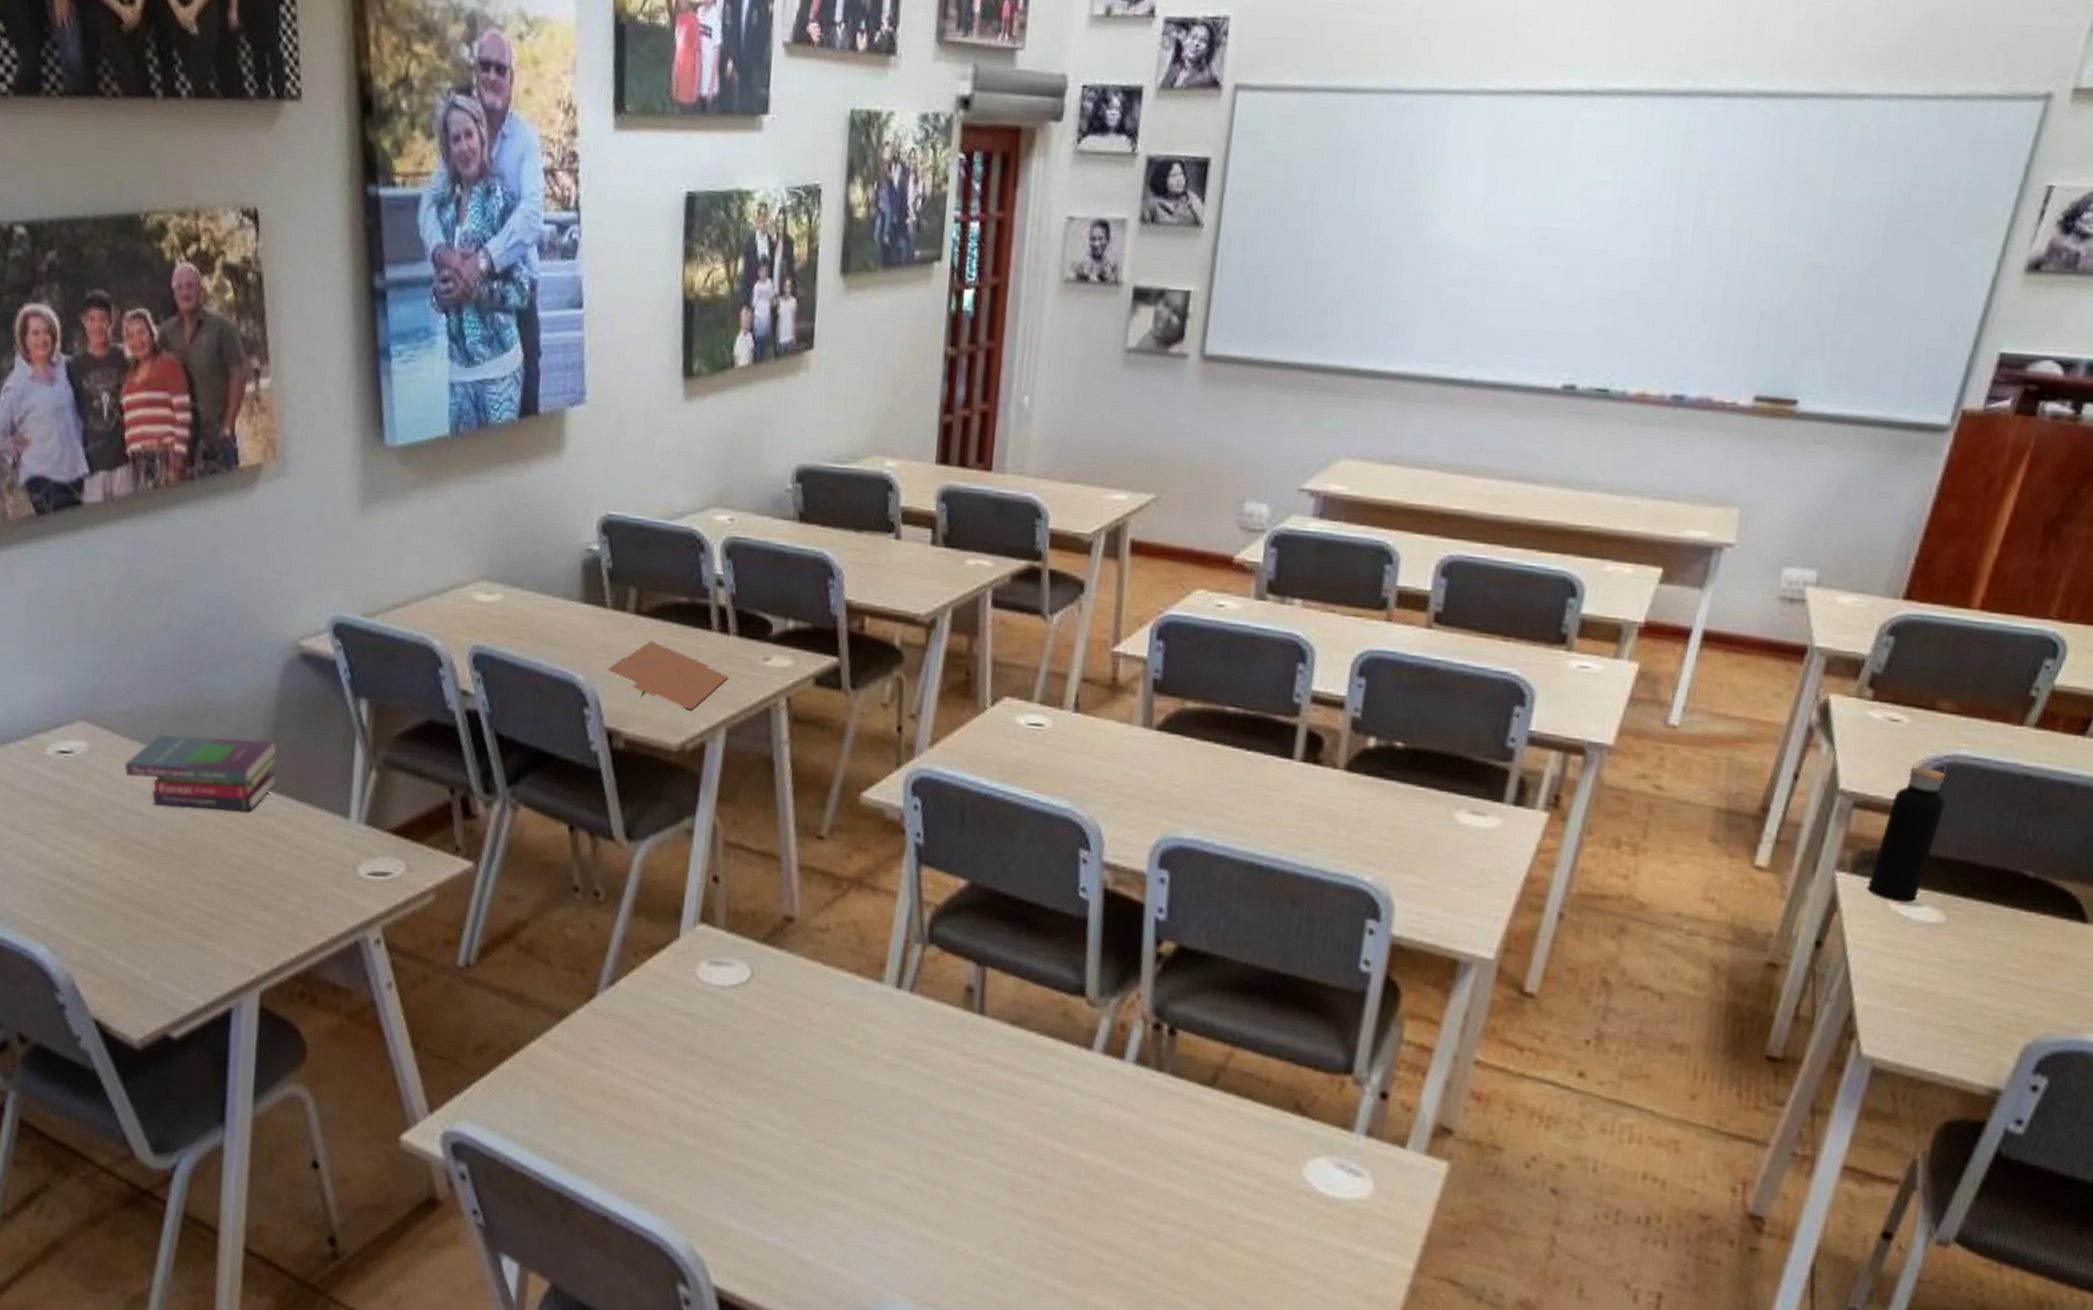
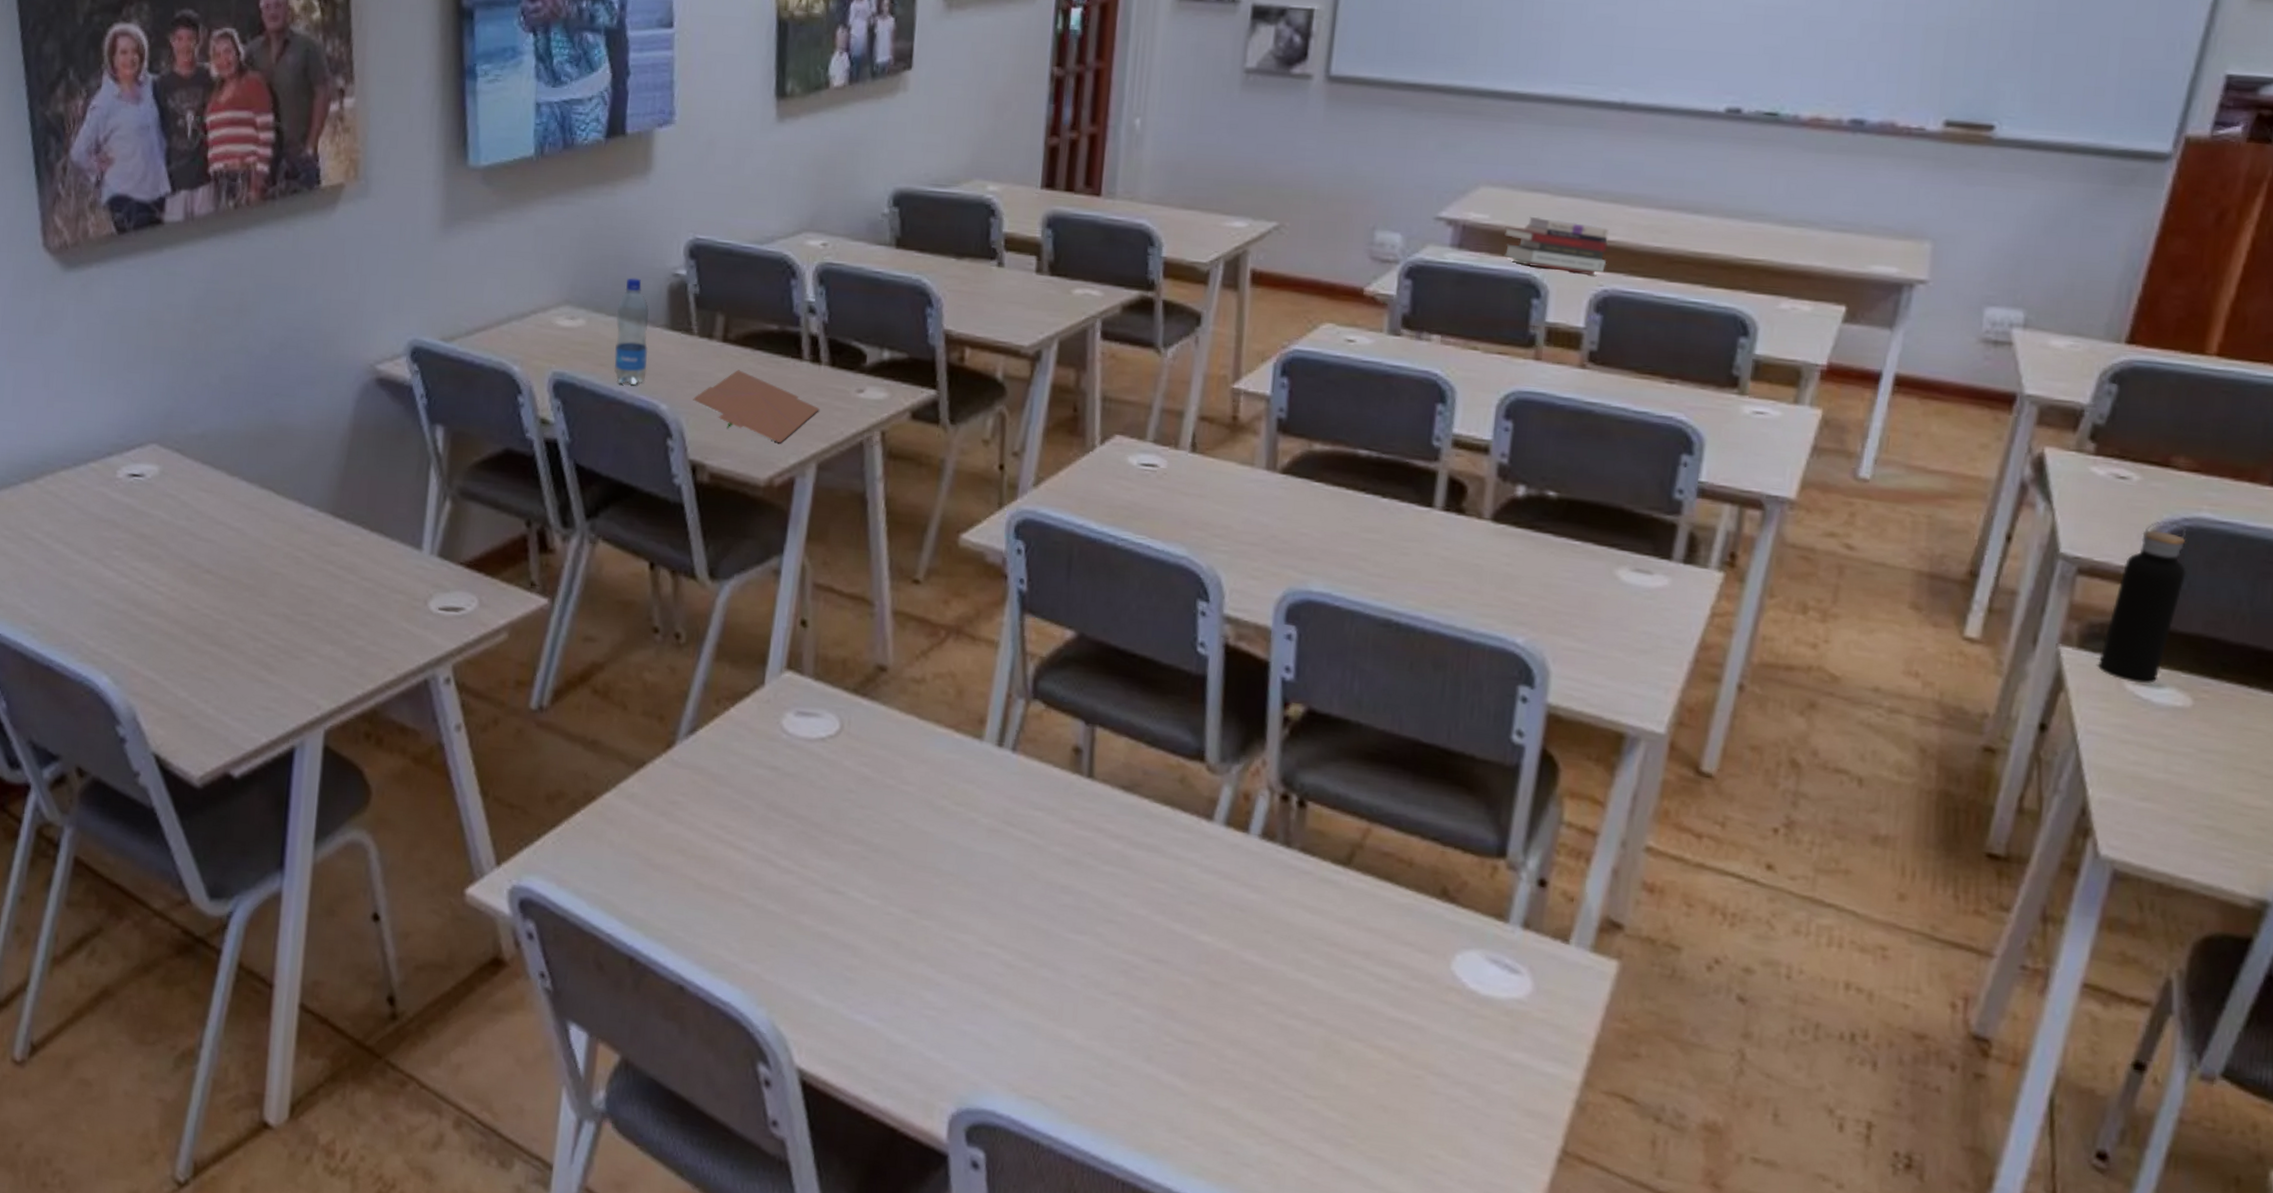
books: present [124,734,277,813] -> none [194,458,350,542]
bottle: none [531,553,564,658] -> present [614,278,649,386]
books: none [1360,487,1456,543] -> present [1503,216,1610,276]

